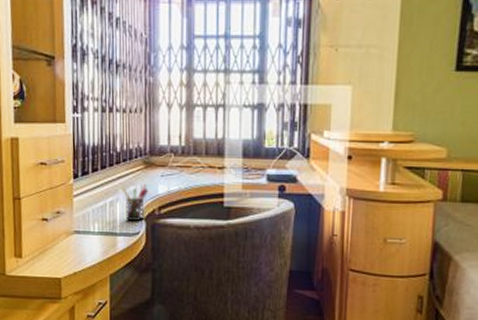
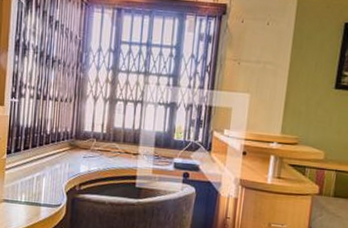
pen holder: present [122,183,149,221] -> none [49,162,72,195]

